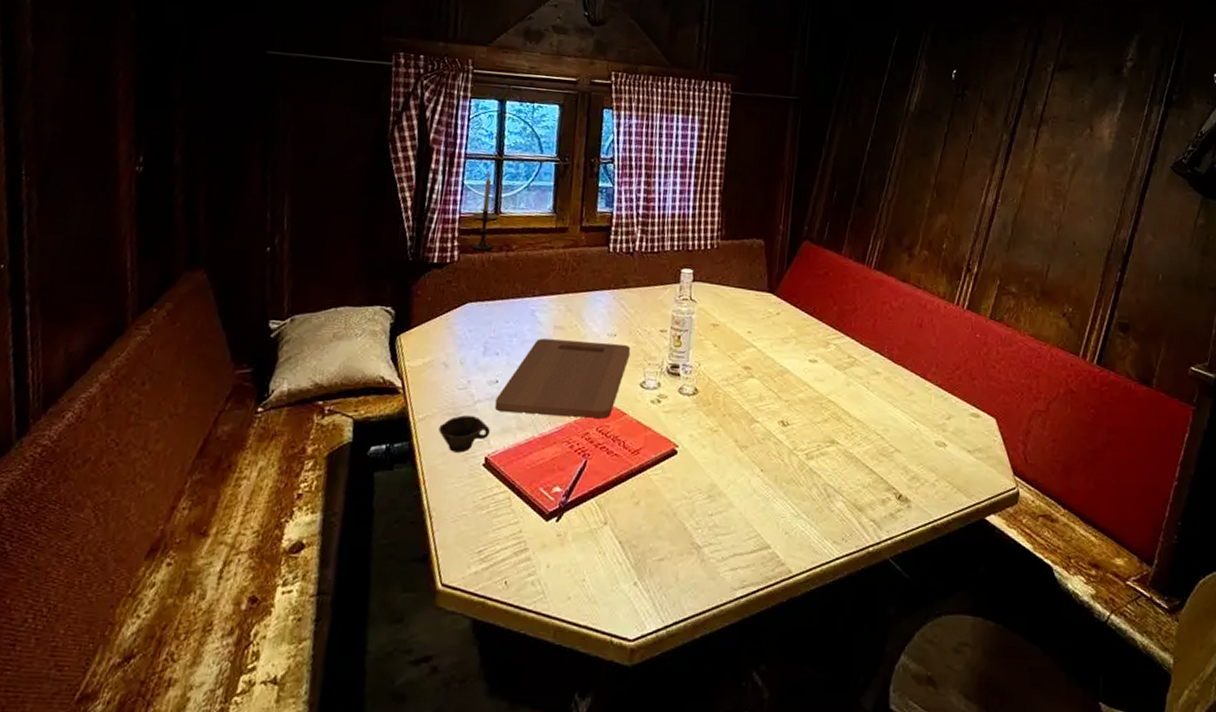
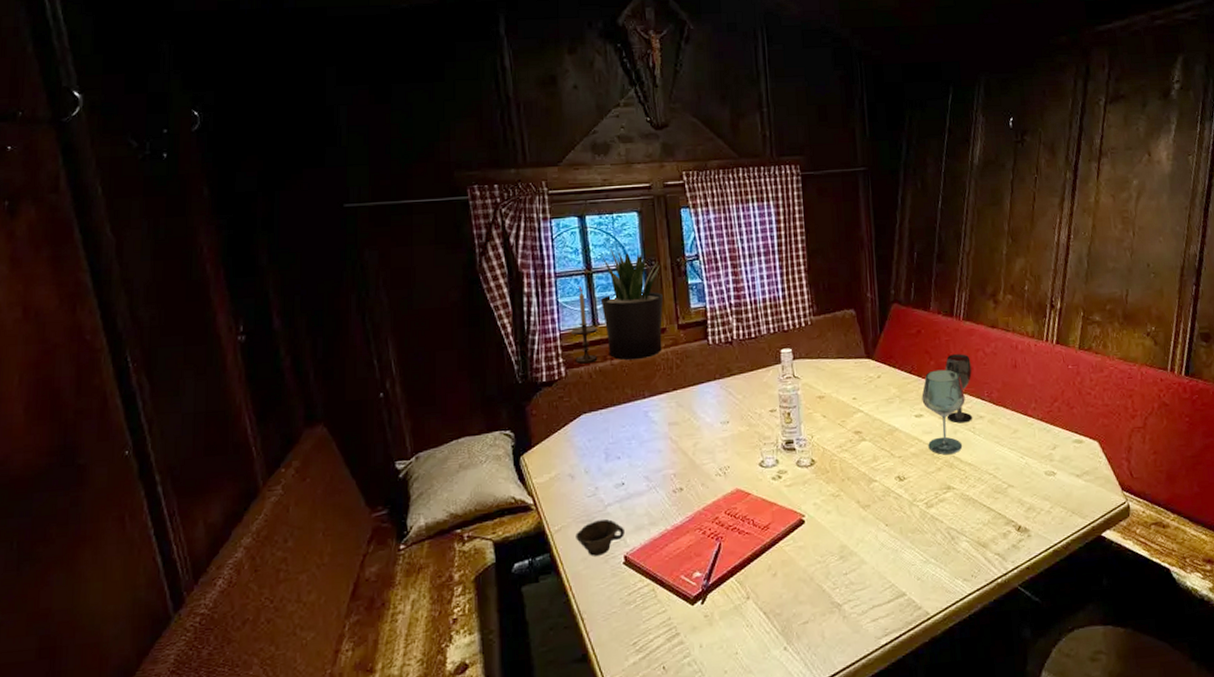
cutting board: present [494,338,631,419] -> none [625,430,745,511]
planter: none [505,135,573,256] -> present [600,246,663,360]
wine glass: none [818,316,864,407] -> present [921,369,965,455]
wine glass: none [842,302,877,376] -> present [945,354,973,423]

